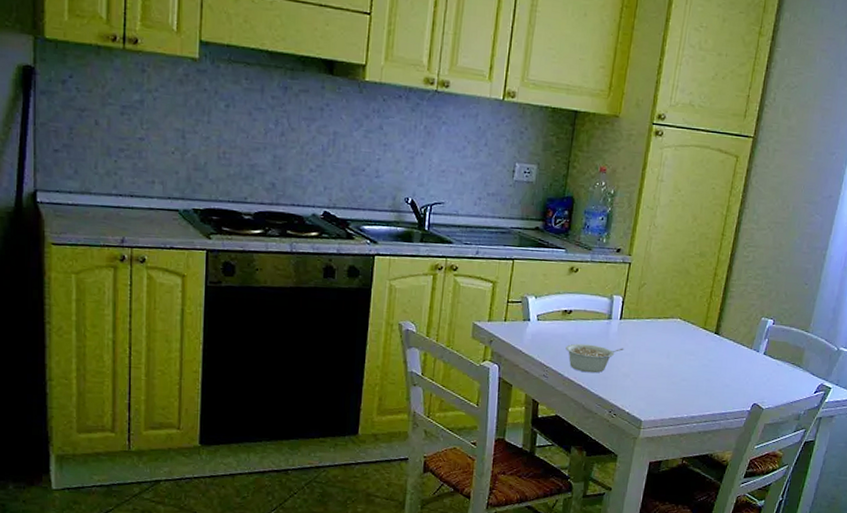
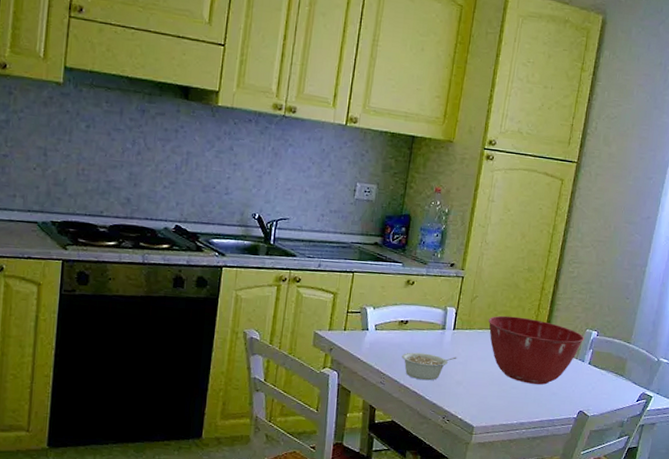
mixing bowl: none [657,303,760,376] -> present [488,315,584,385]

